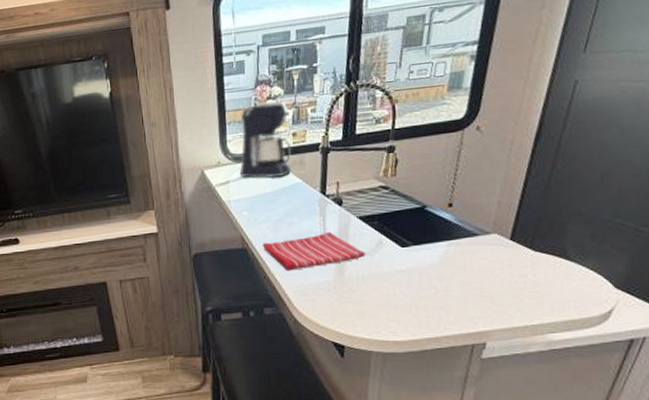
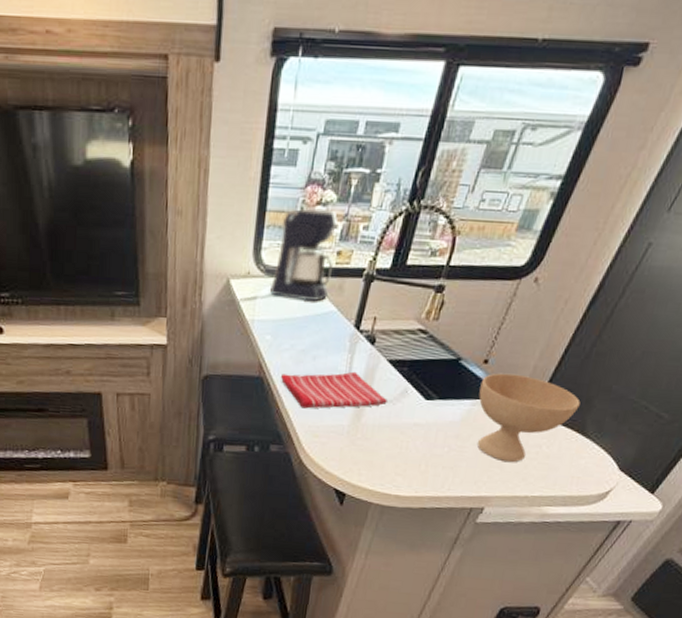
bowl: none [450,212,554,295] -> present [477,373,581,462]

